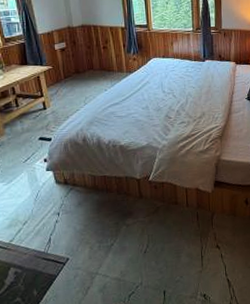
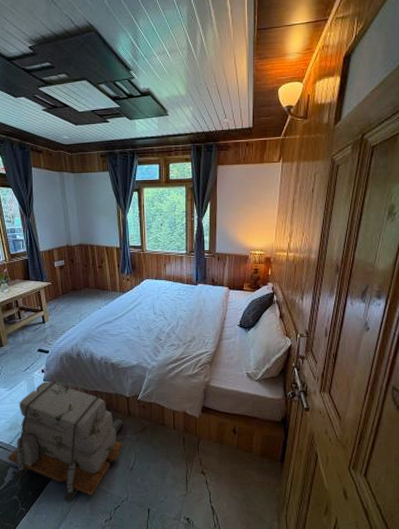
stone blocks on pallet: none [8,169,135,296] -> present [8,380,123,502]

